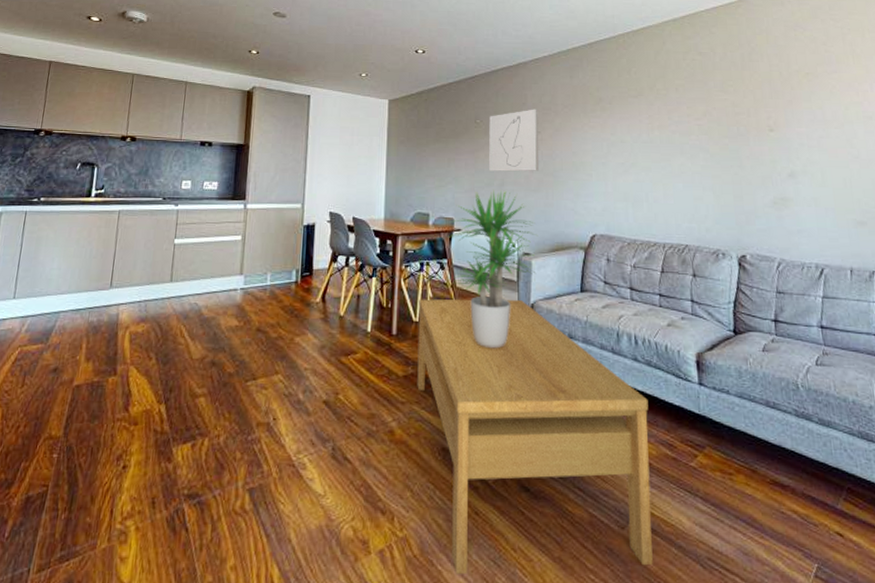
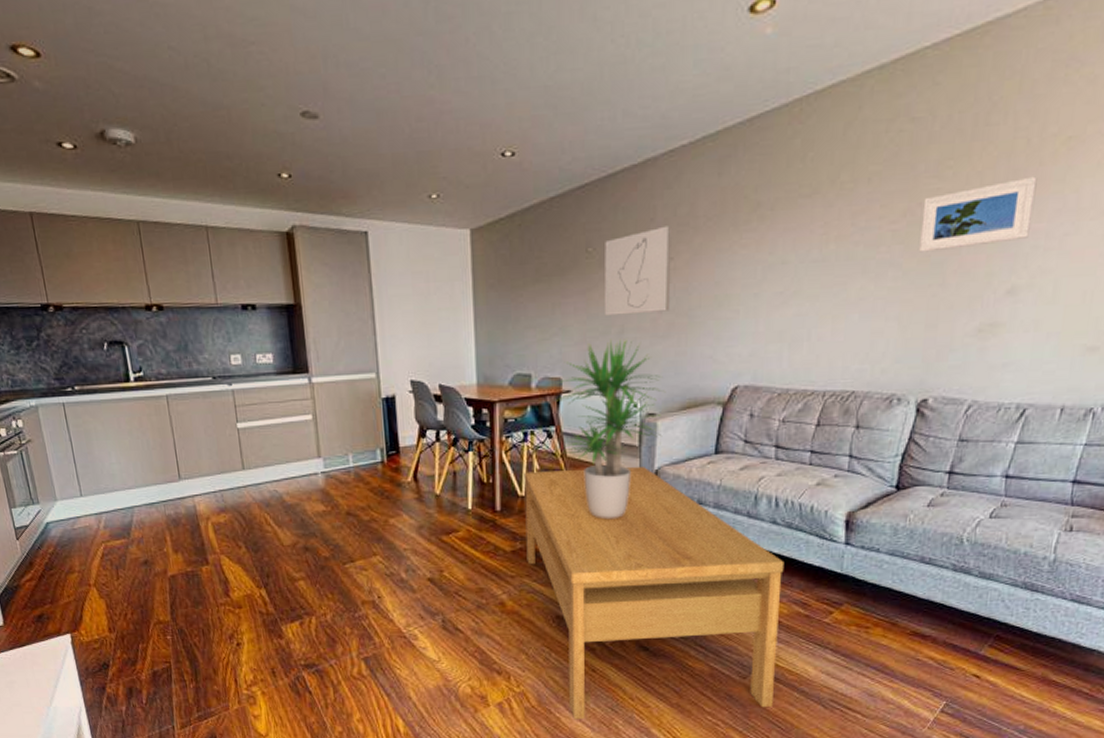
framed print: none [717,96,795,142] -> present [919,176,1037,253]

